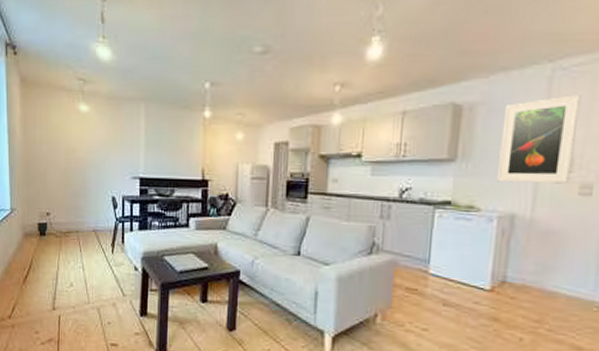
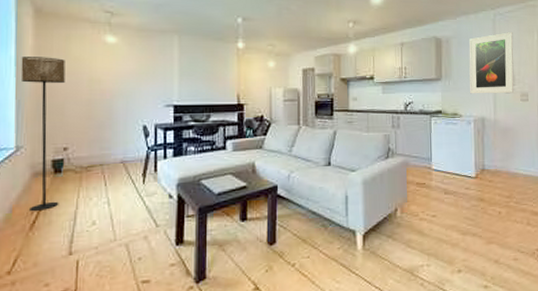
floor lamp: none [12,125,46,268] -> present [20,57,65,212]

